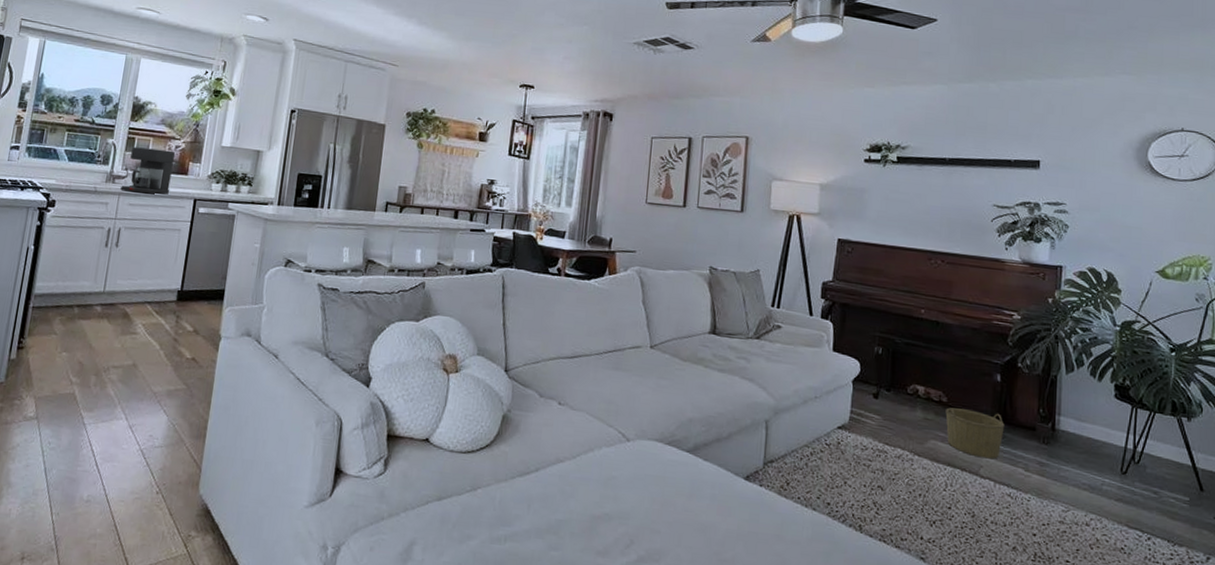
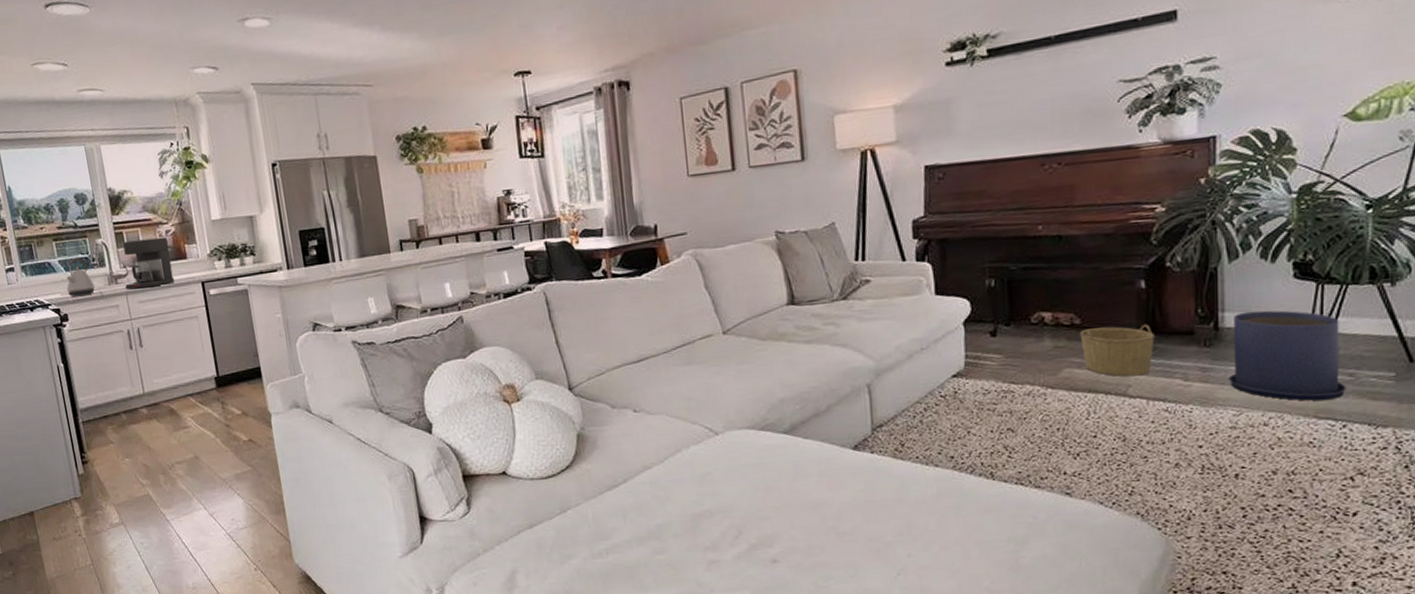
kettle: none [62,150,92,188] -> present [66,257,96,297]
planter: none [1060,419,1152,512] -> present [1228,310,1347,401]

